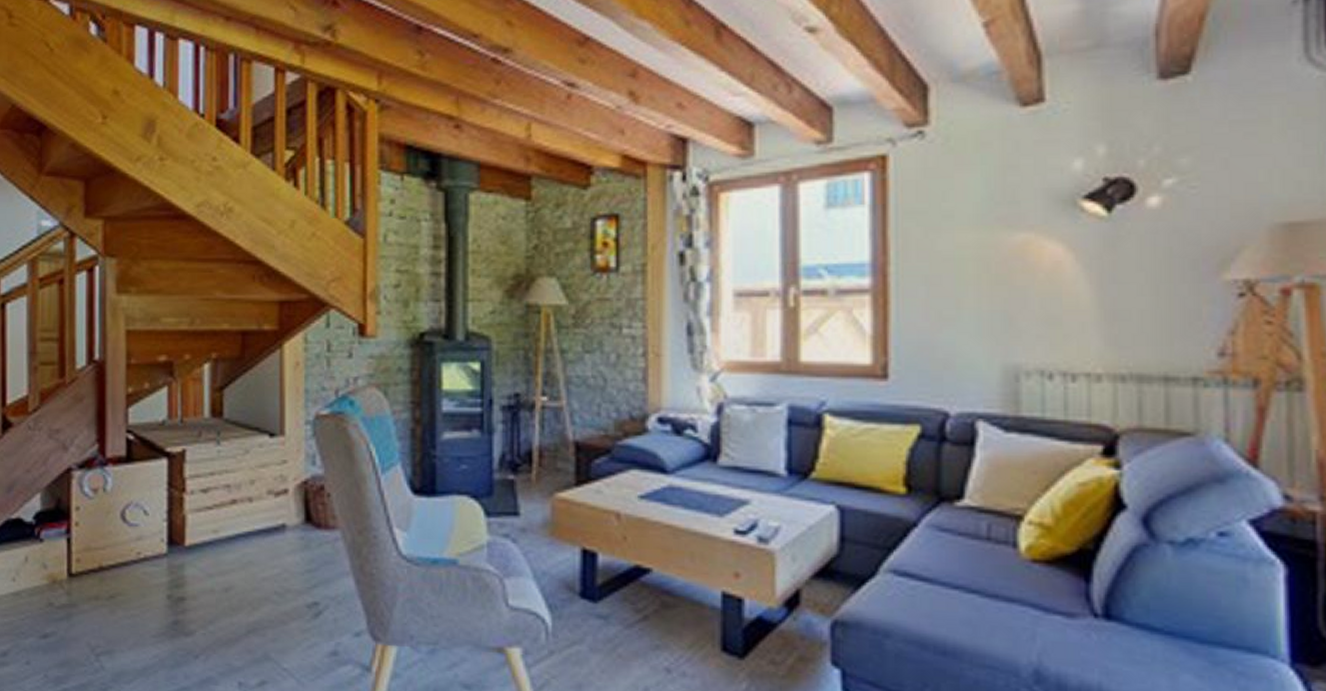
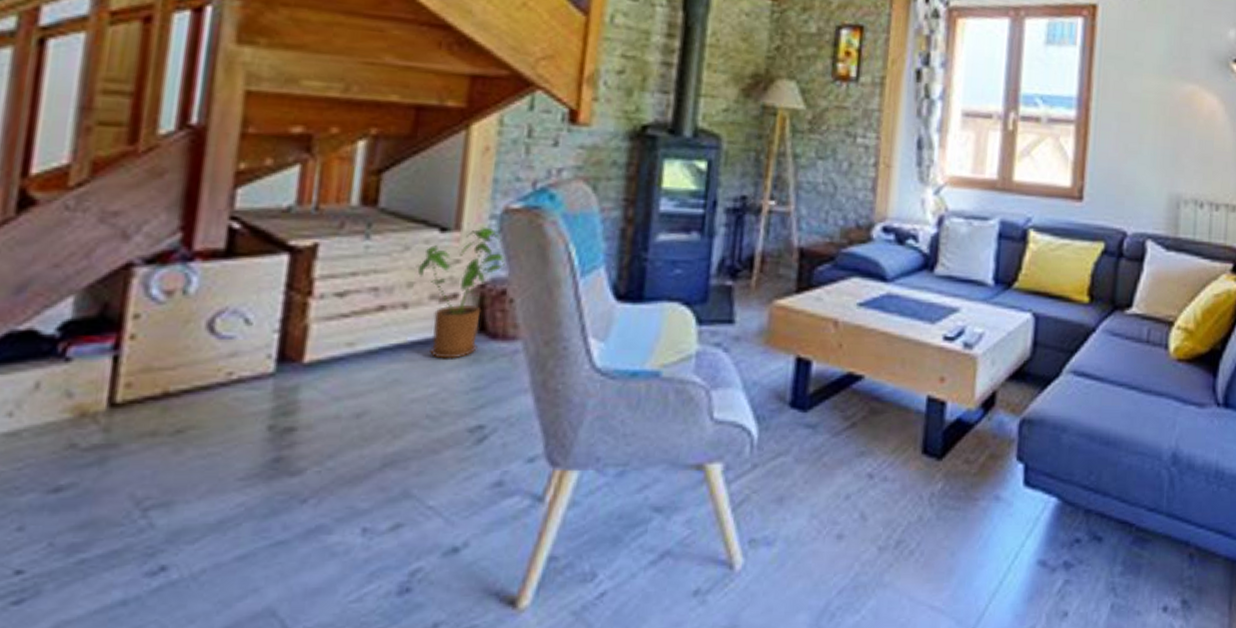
house plant: none [256,431,322,545] -> present [417,226,507,359]

